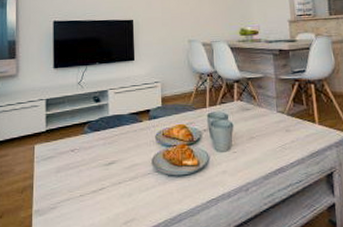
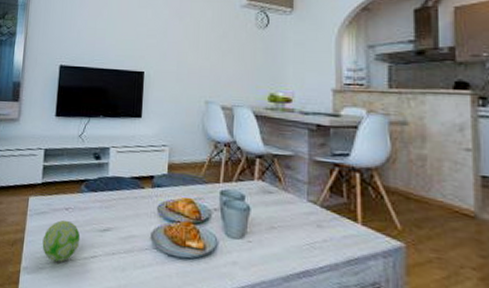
decorative ball: none [51,161,88,200] -> present [42,220,81,262]

